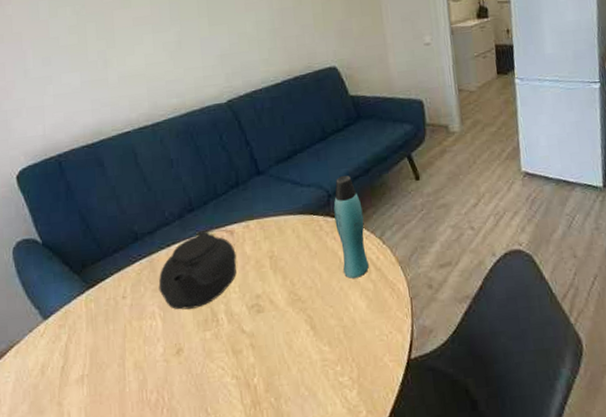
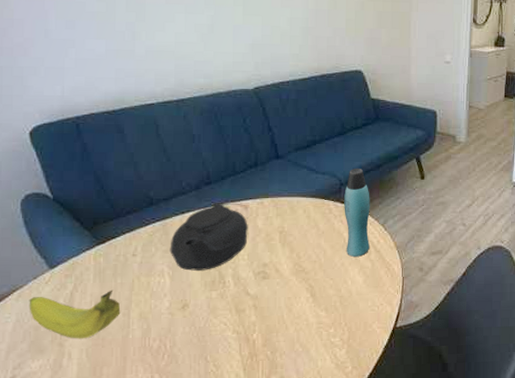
fruit: none [26,338,116,397] -> present [29,290,121,339]

